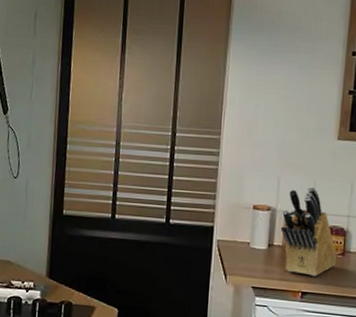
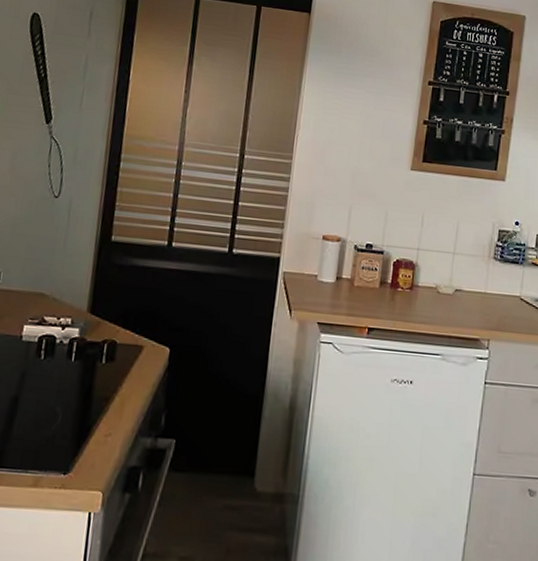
knife block: present [280,186,338,277] -> none [349,217,405,312]

